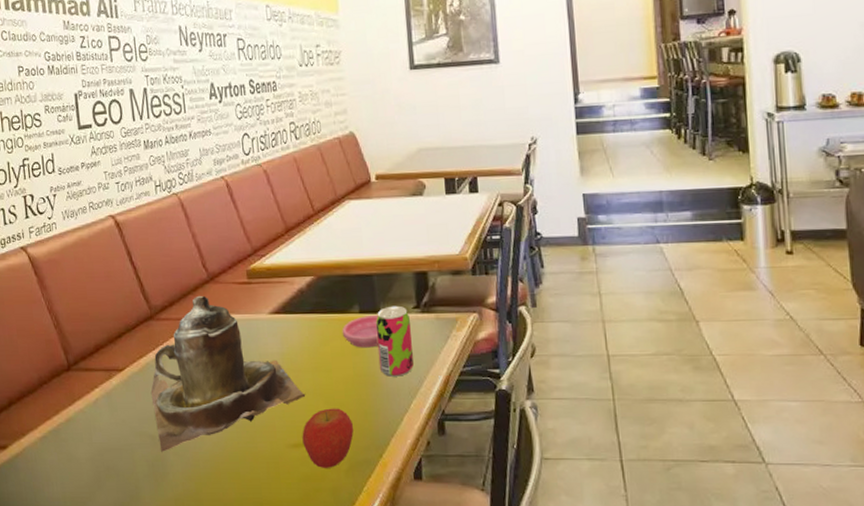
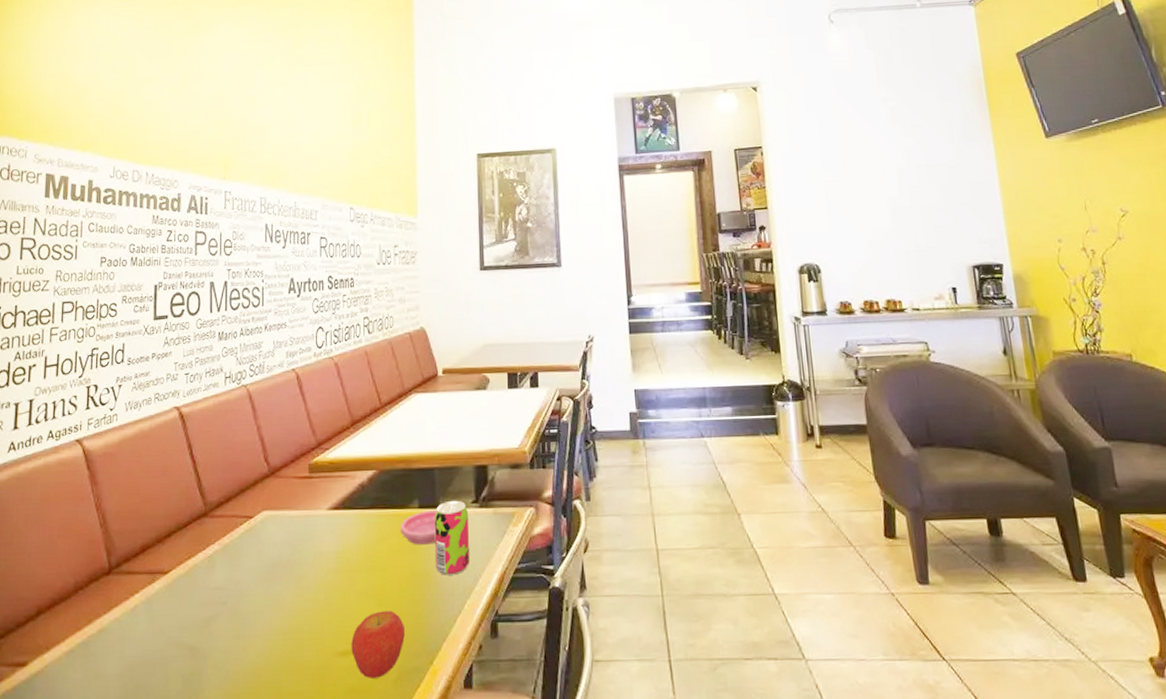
teapot: present [150,295,306,452] -> none [195,490,359,665]

